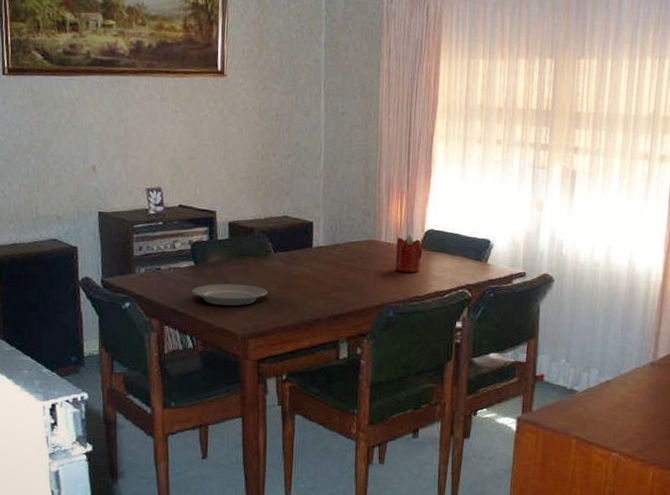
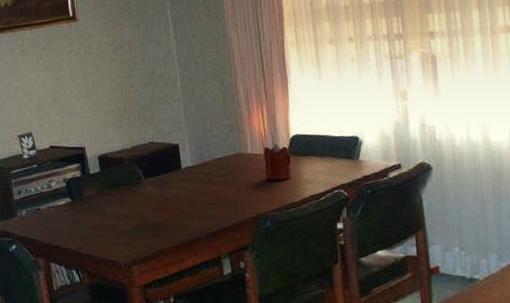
plate: present [192,283,268,306] -> none [72,213,144,237]

